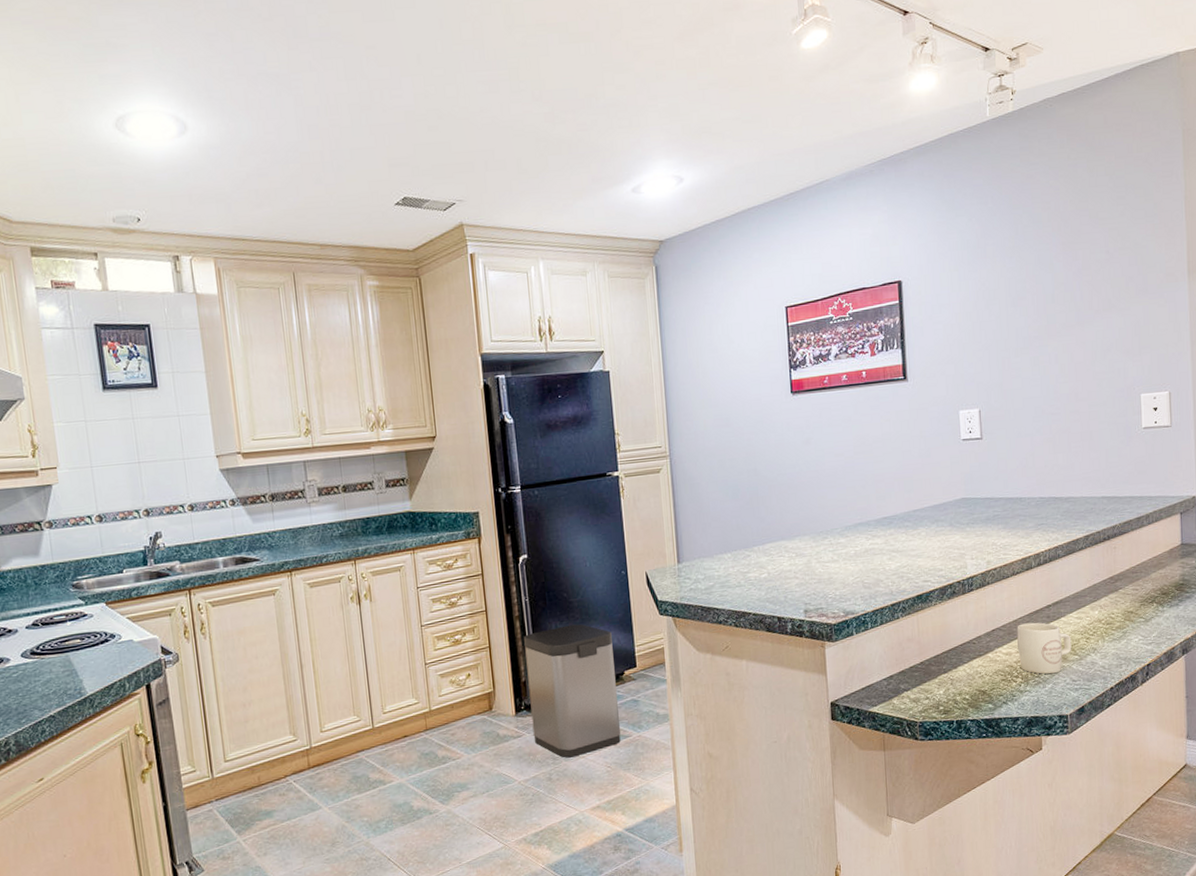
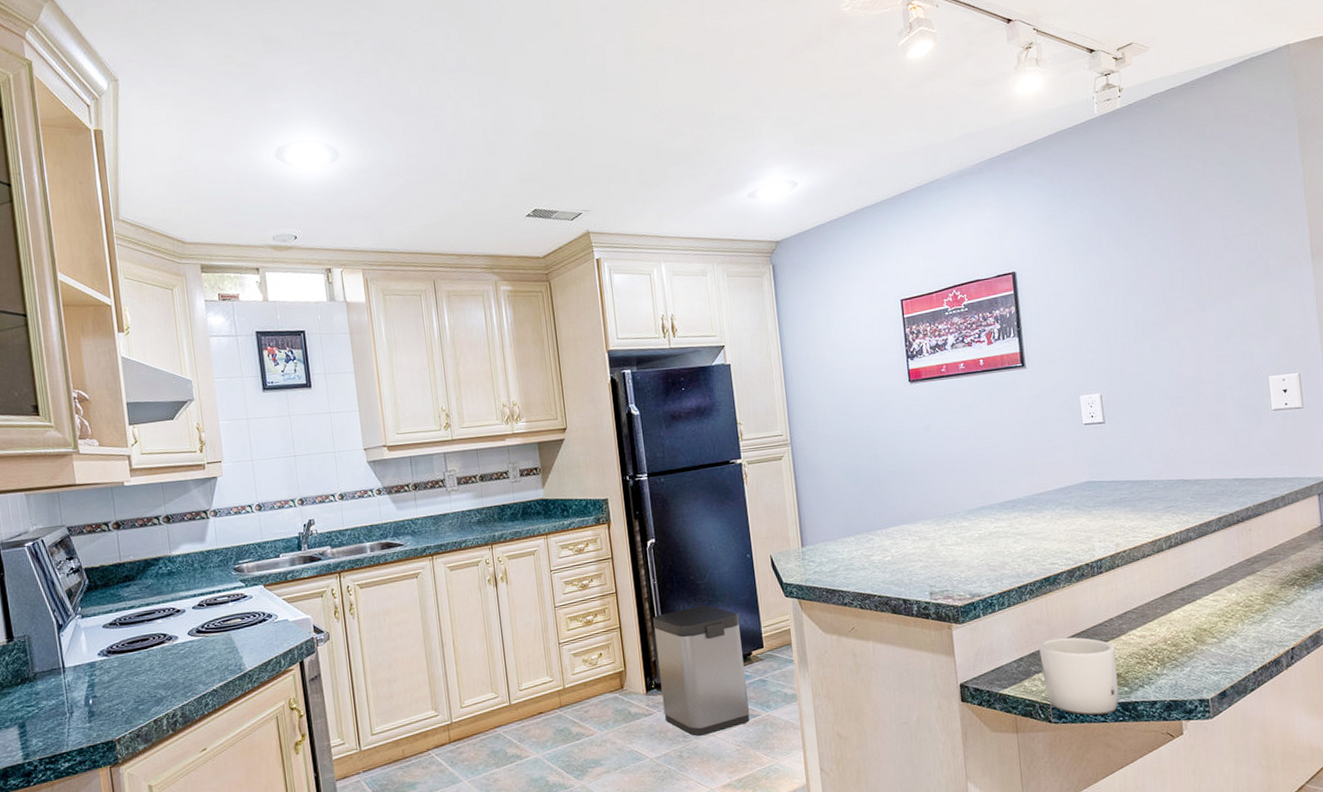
mug: none [909,654,983,733] -> present [1039,637,1119,716]
mug: present [1017,622,1072,675] -> none [1150,605,1210,658]

